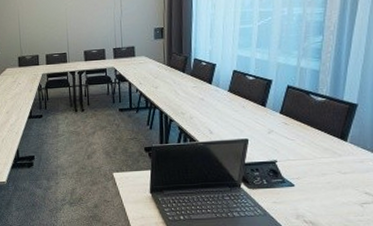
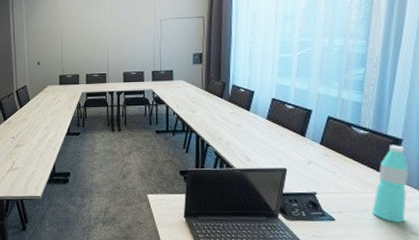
water bottle: none [328,110,363,184] -> present [372,145,409,223]

